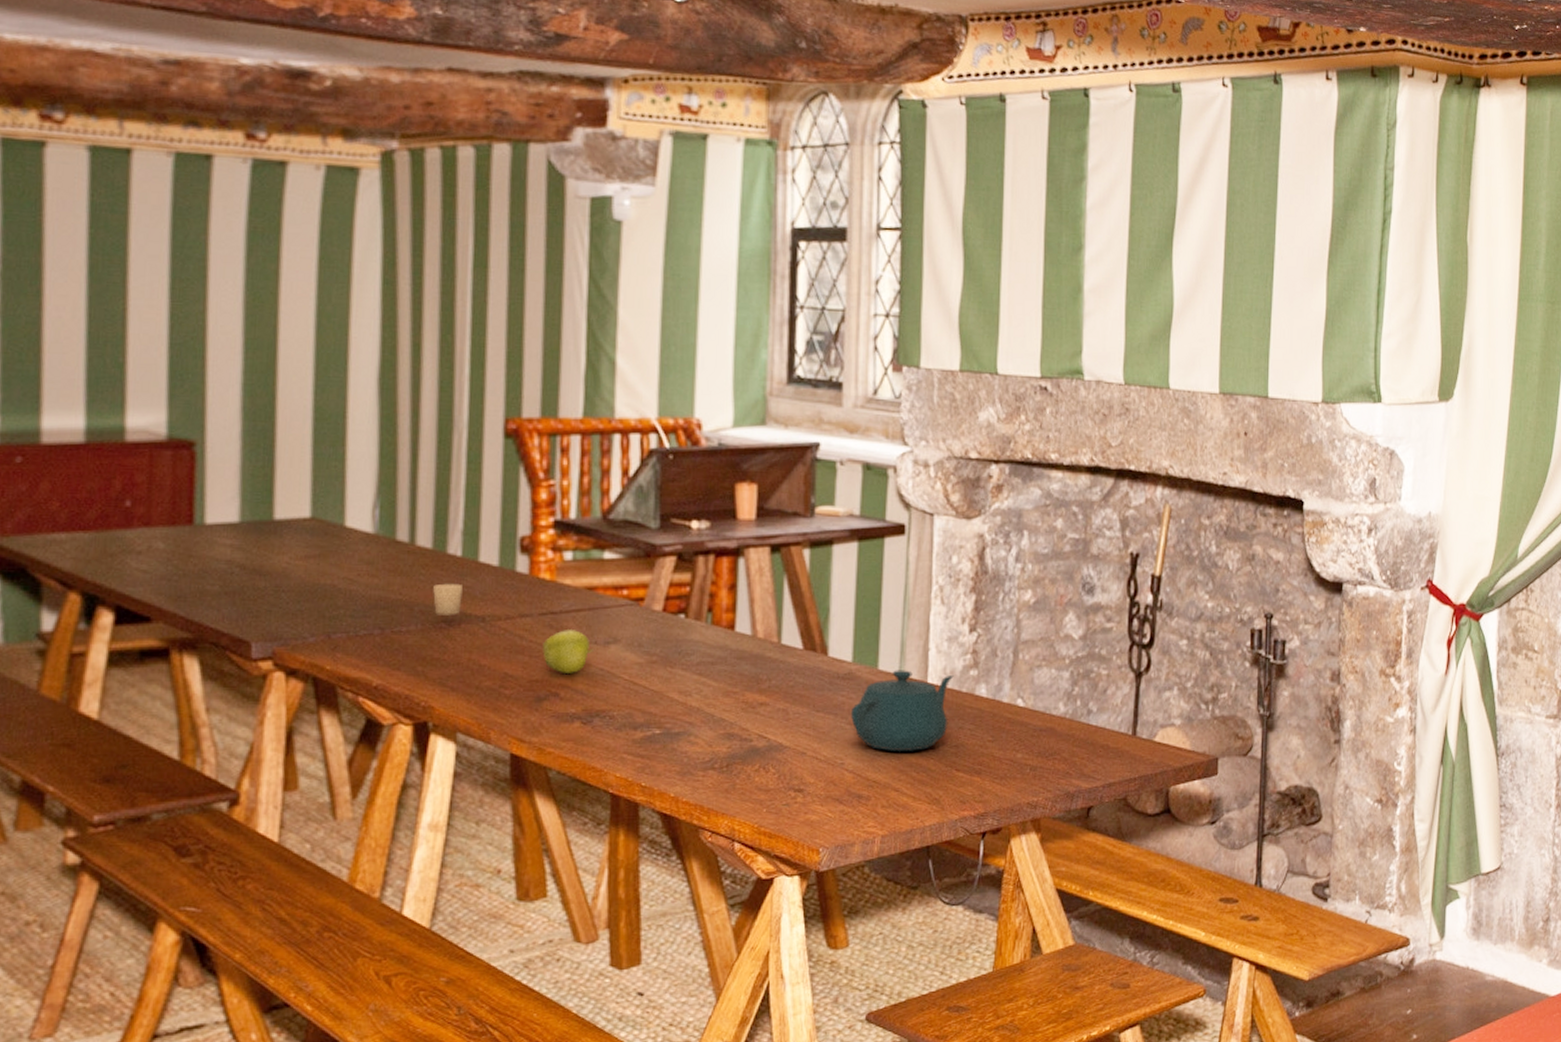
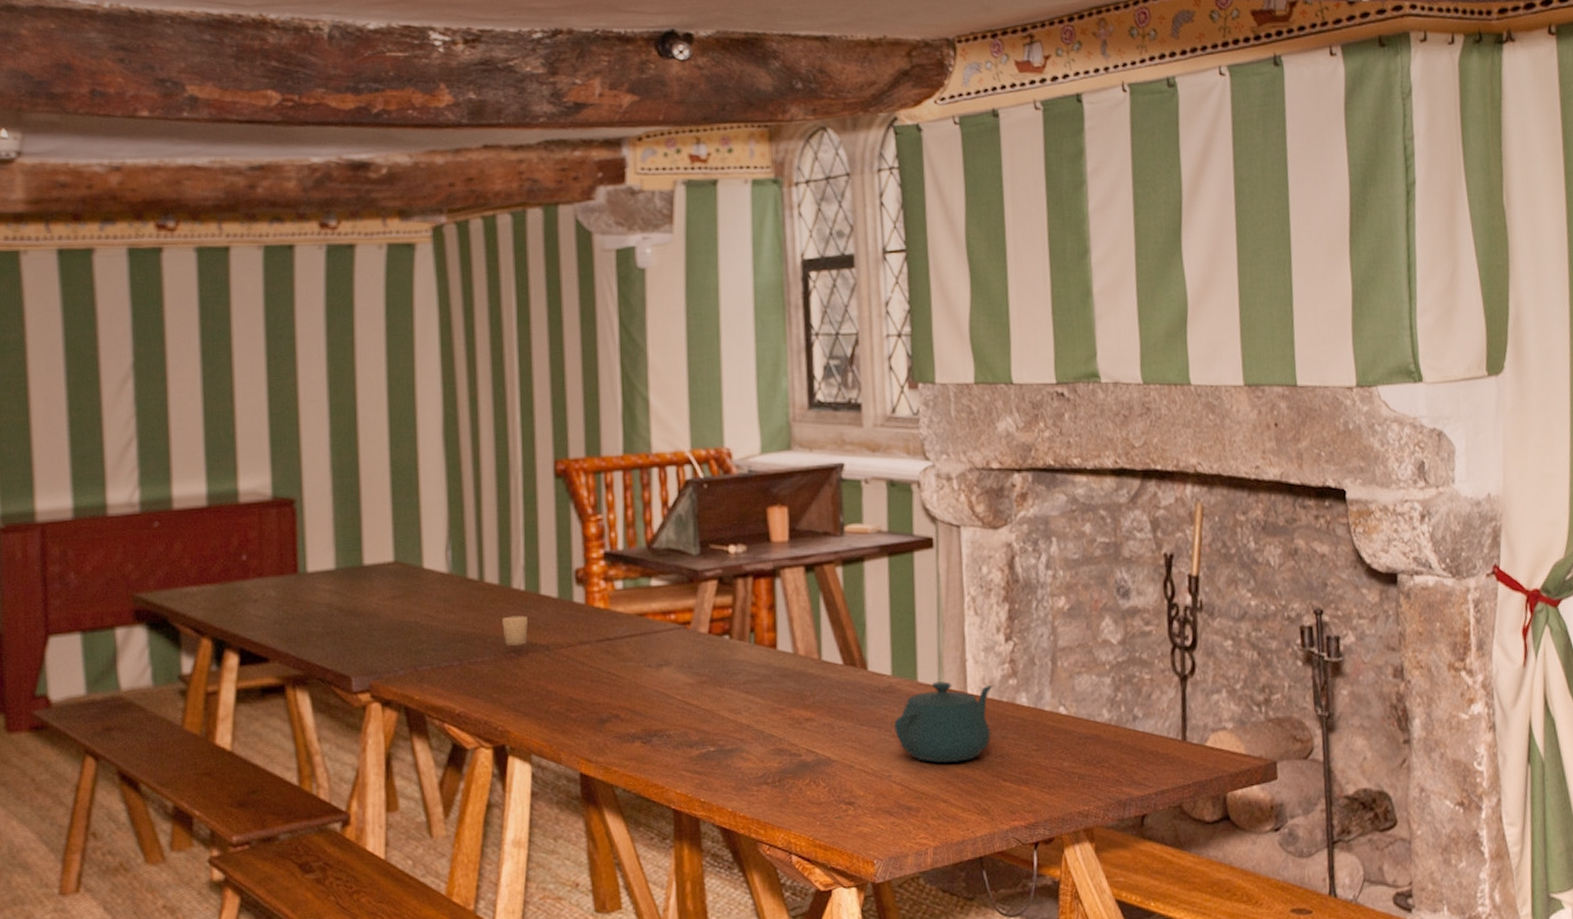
apple: present [543,628,595,675] -> none [602,653,649,697]

